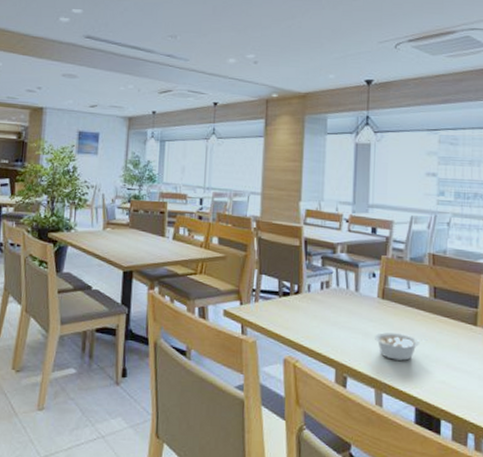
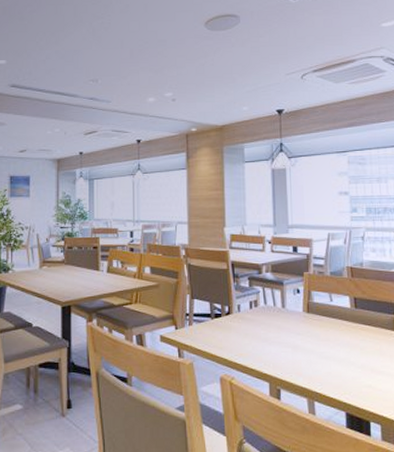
legume: present [375,332,429,361] -> none [303,344,354,369]

